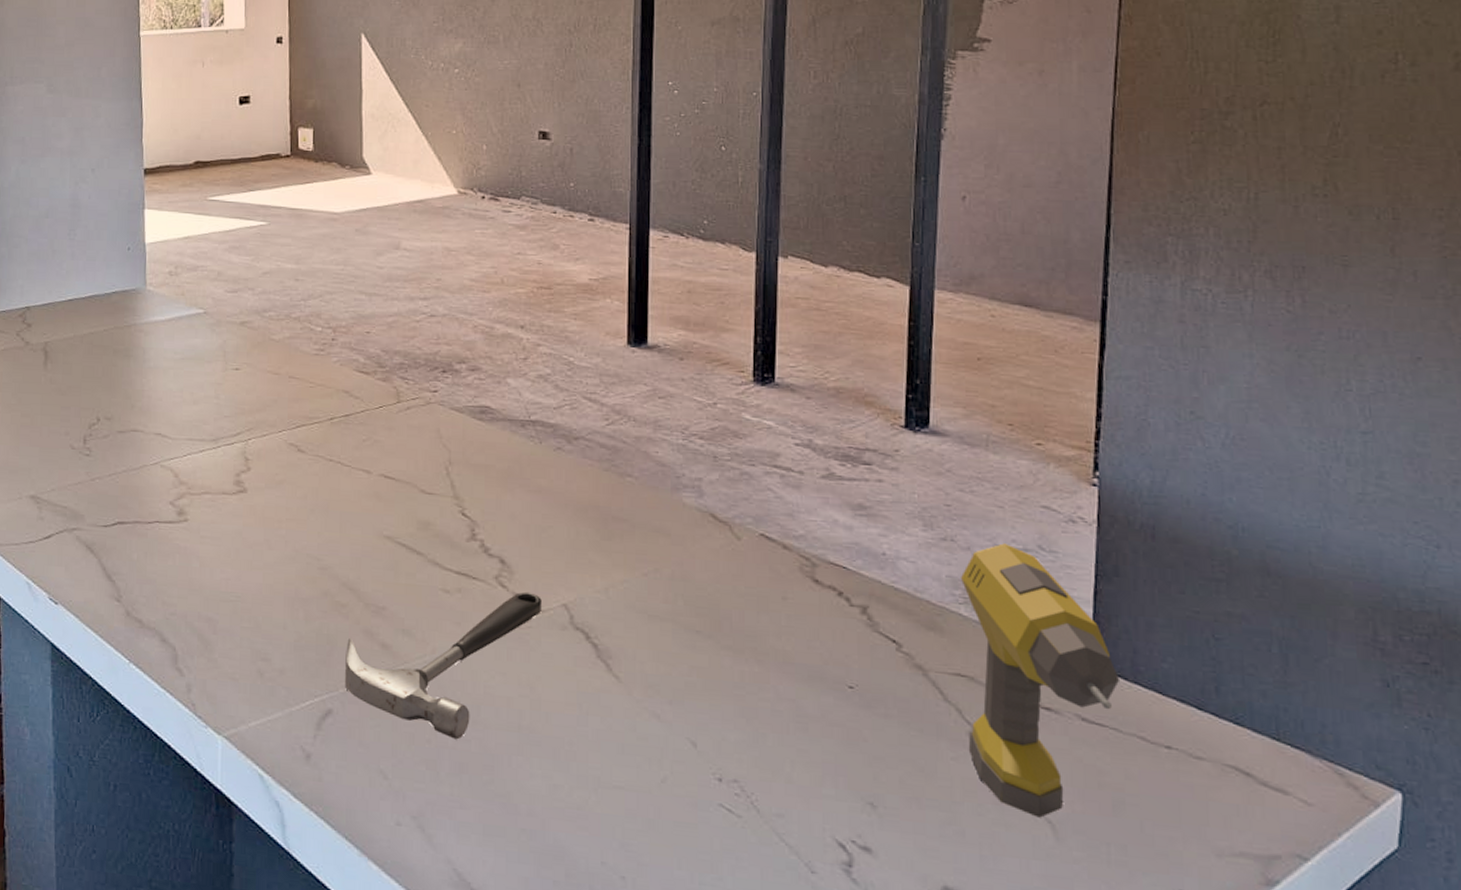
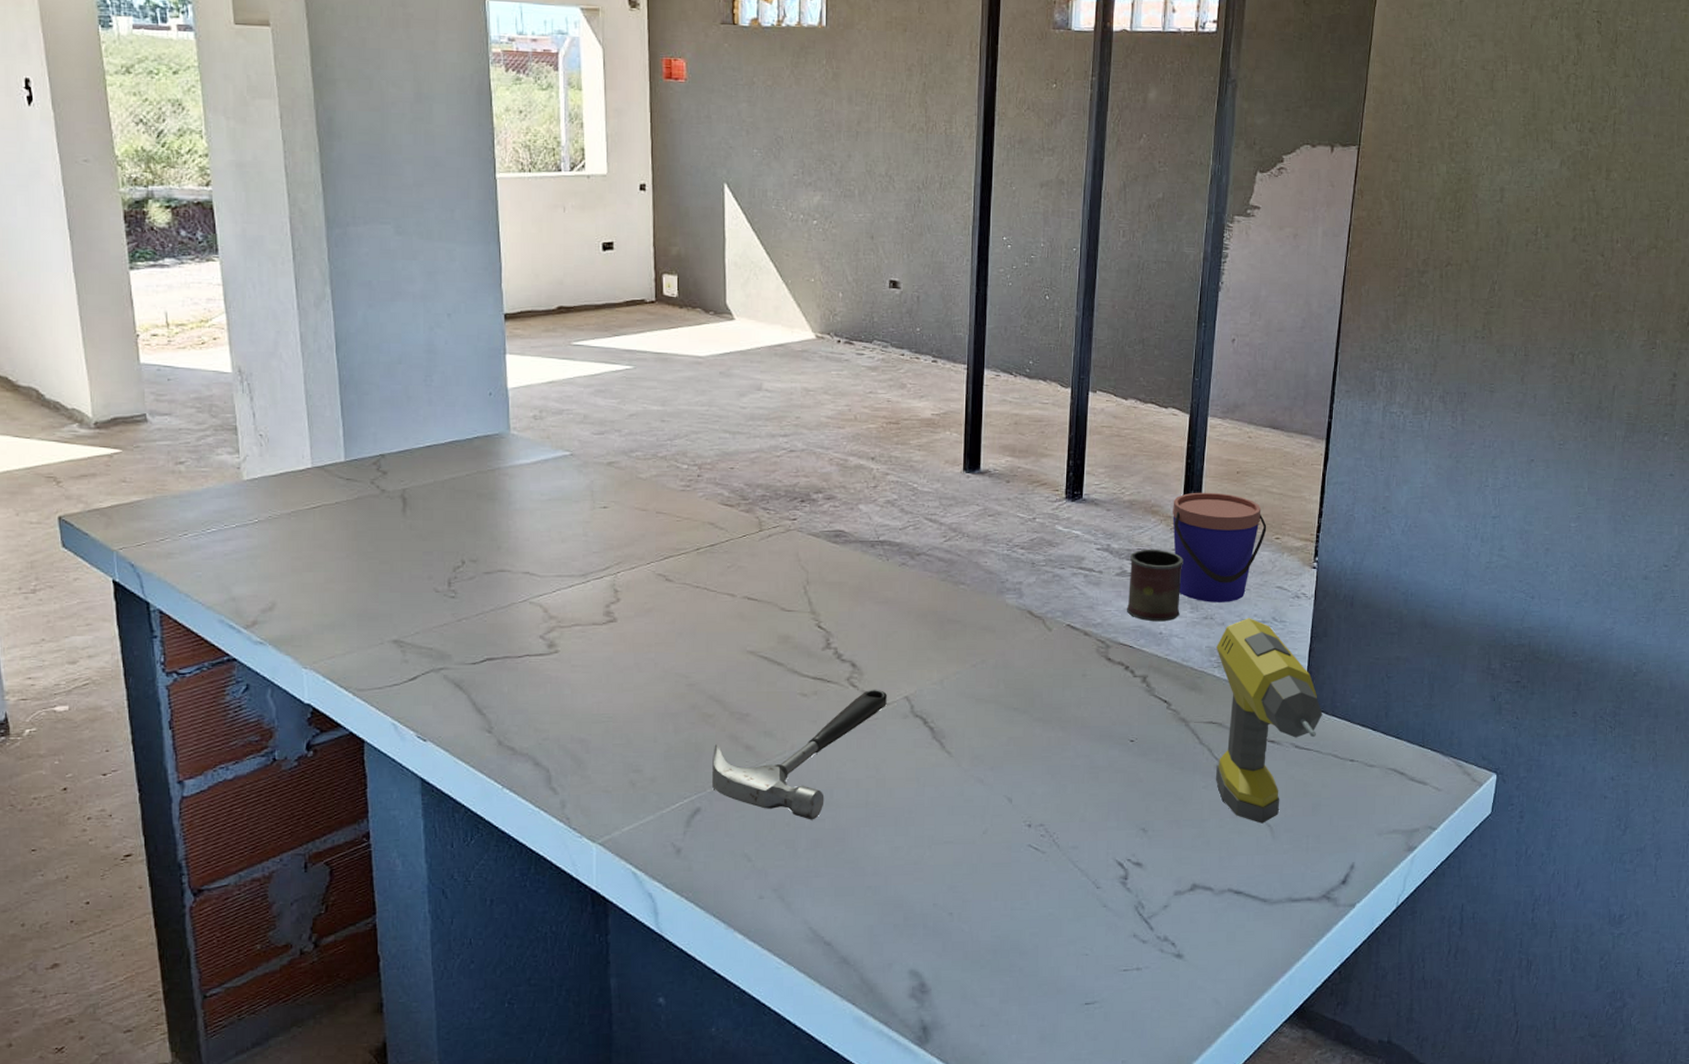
paint can: none [837,448,910,540] -> present [1127,550,1183,622]
bucket: none [893,381,1023,522] -> present [1172,492,1267,602]

